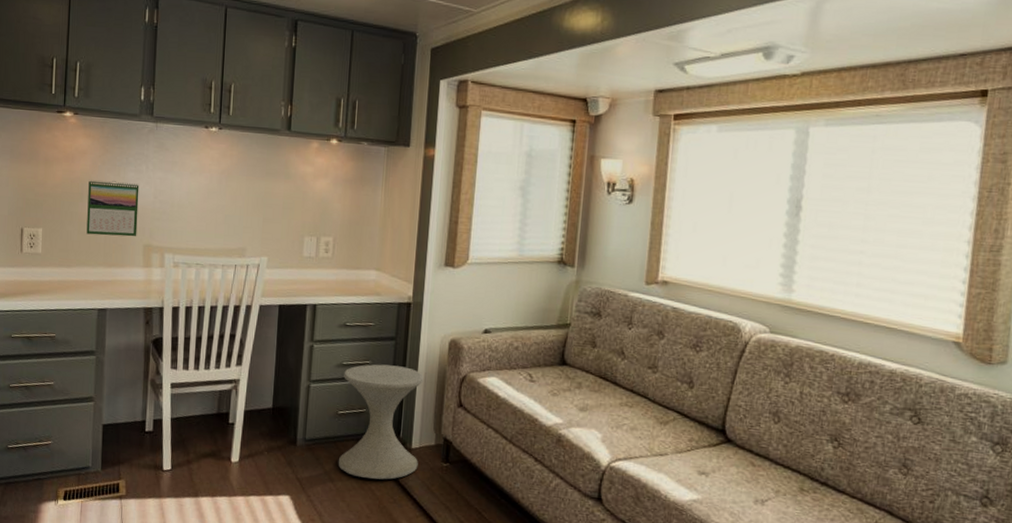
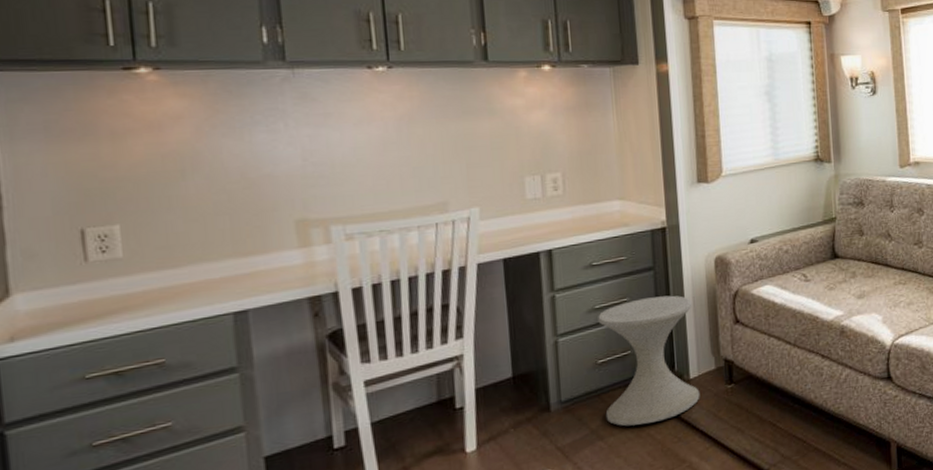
calendar: present [86,180,139,237] -> none [192,147,283,221]

